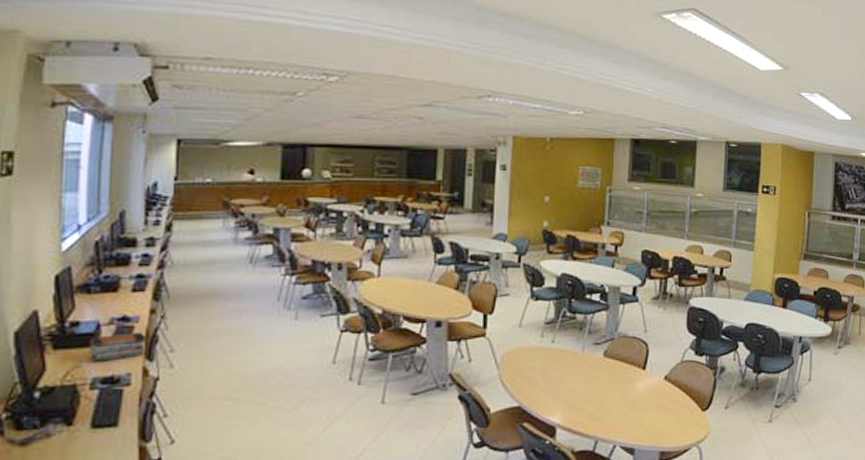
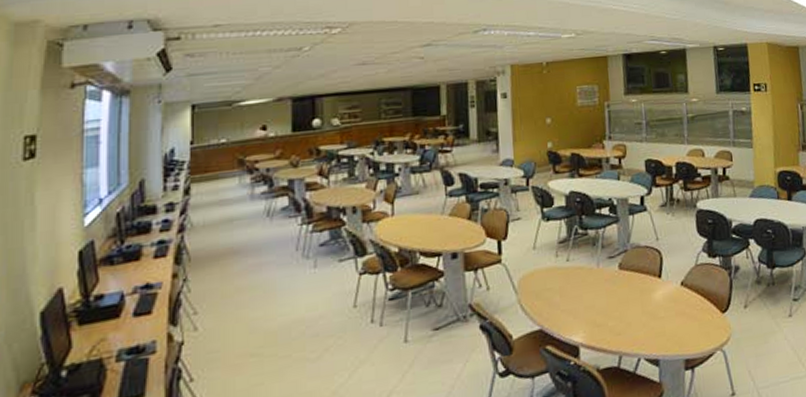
book stack: present [89,332,147,362] -> none [114,298,171,333]

